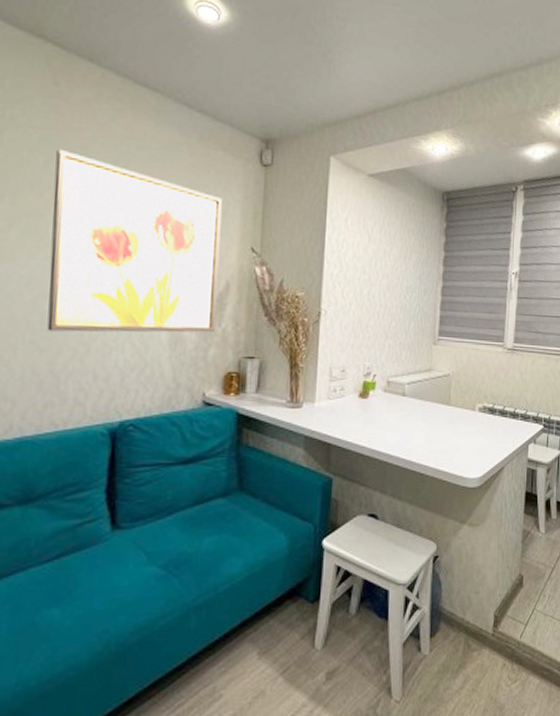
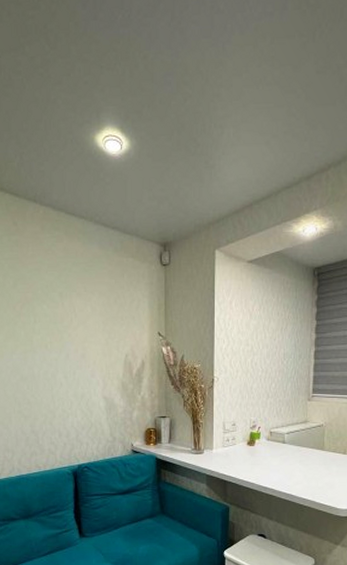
wall art: present [47,148,222,333] -> none [20,272,137,404]

